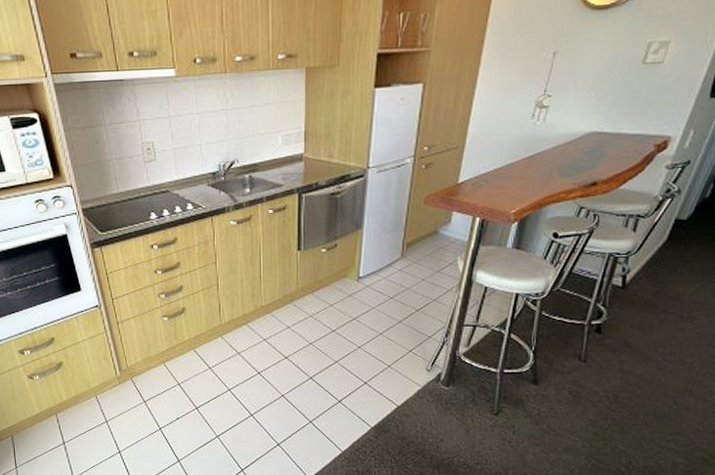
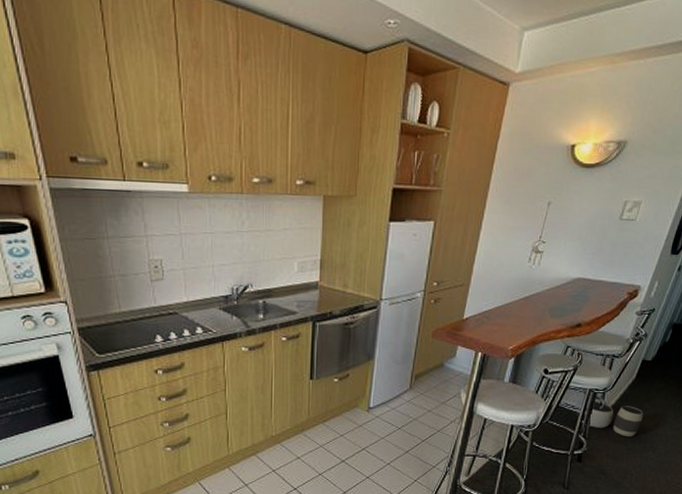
waste basket: none [594,266,678,306] -> present [577,401,643,437]

